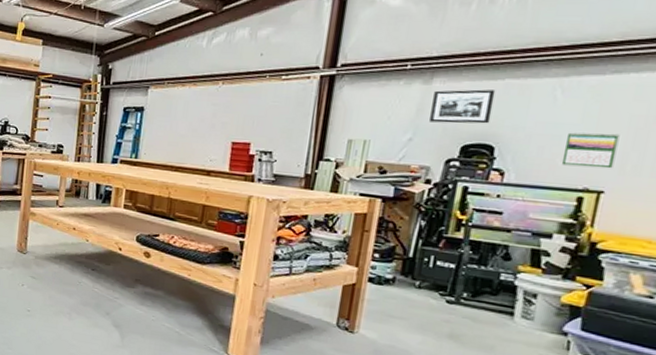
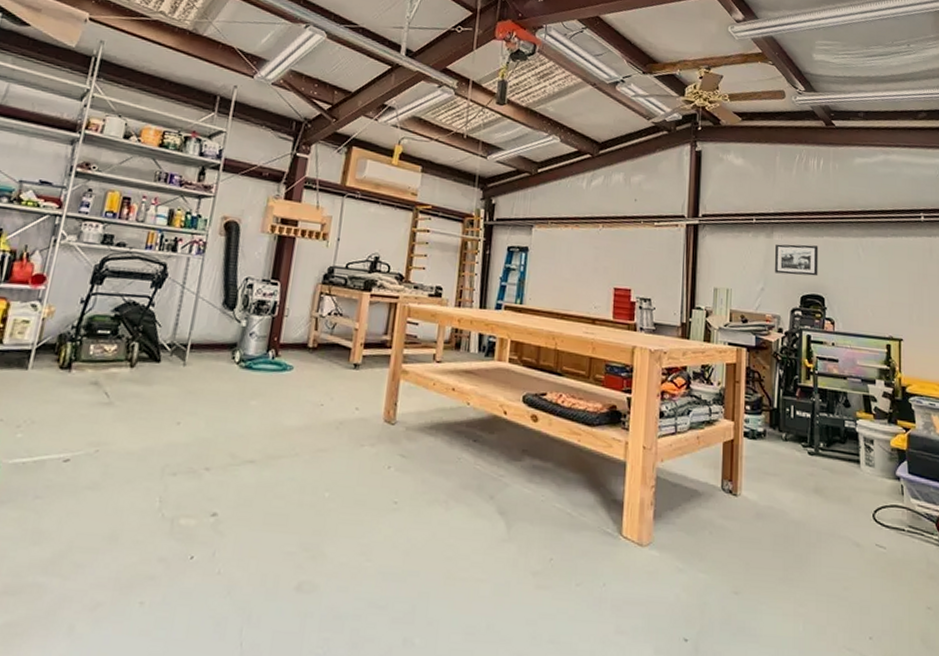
calendar: present [561,132,620,169] -> none [871,286,905,319]

